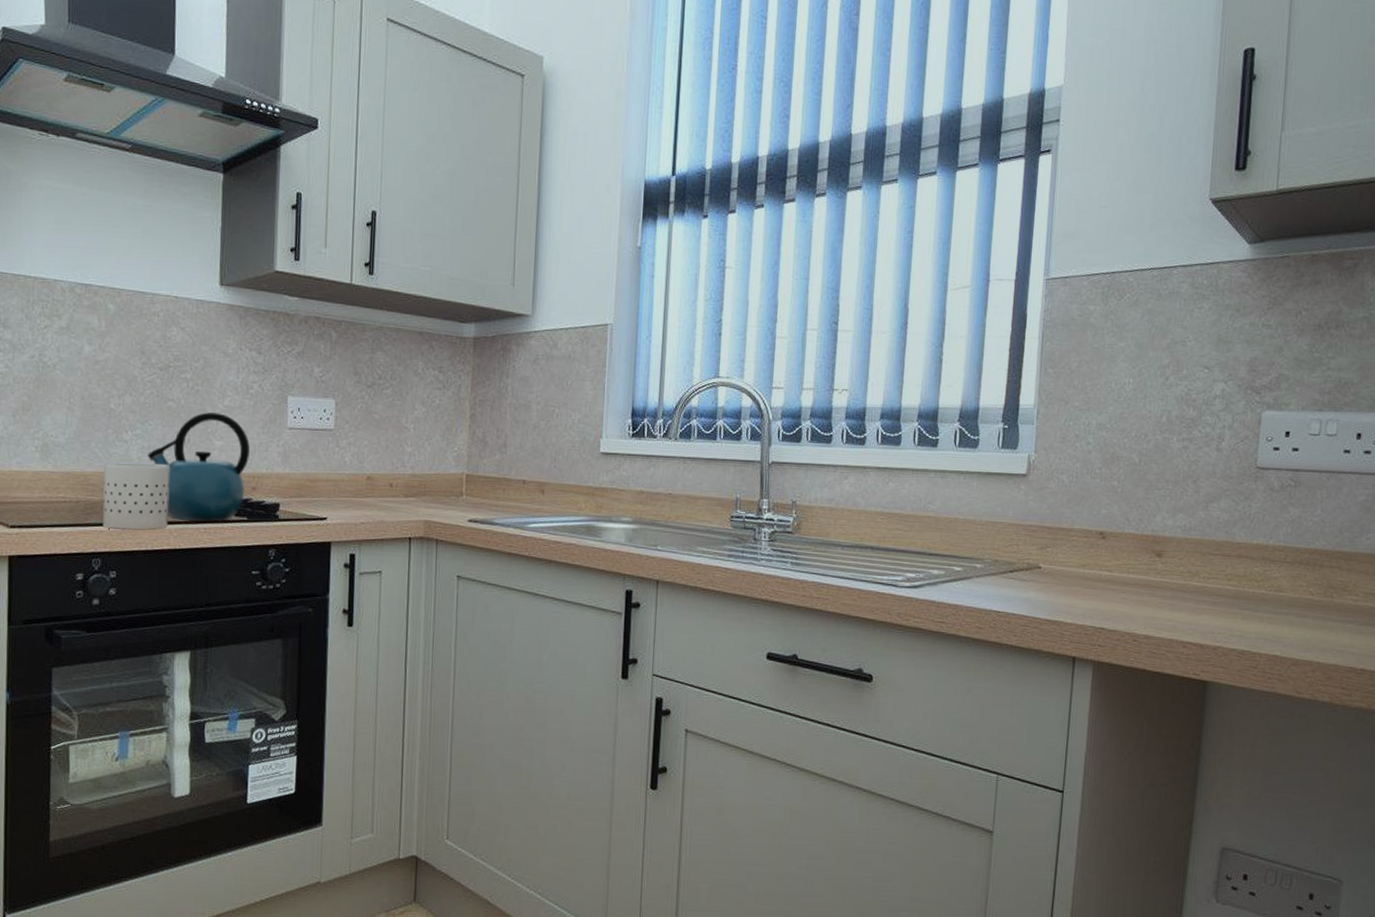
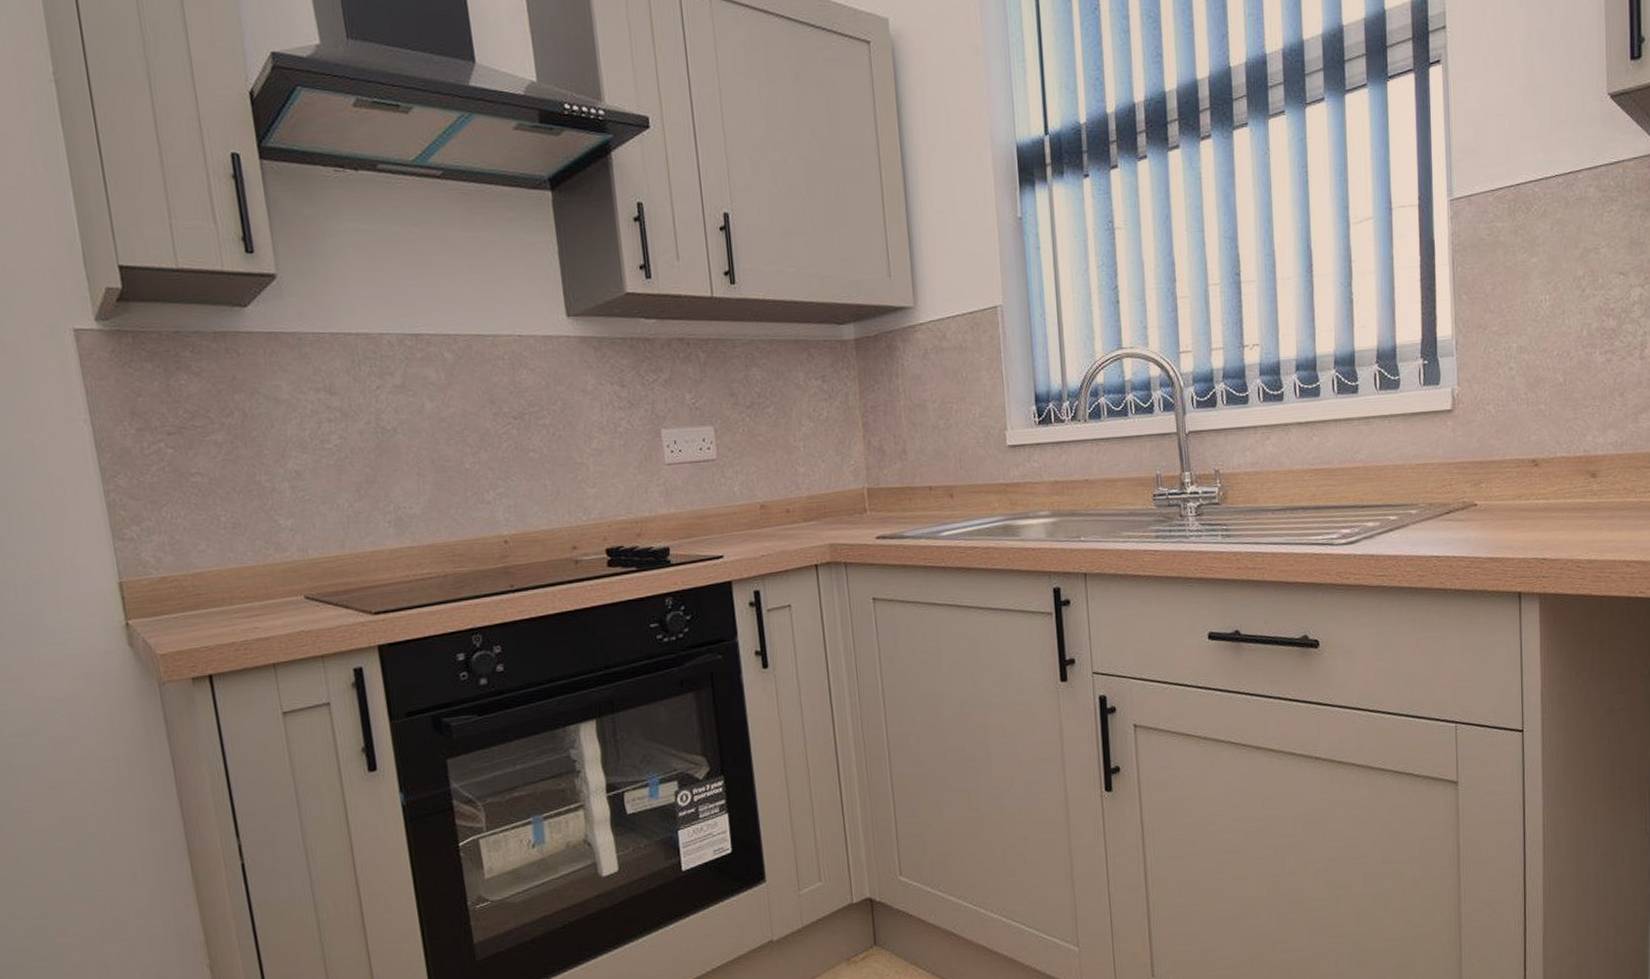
mug: present [102,462,170,531] -> none [468,522,550,601]
kettle: present [147,412,251,522] -> none [515,458,630,581]

